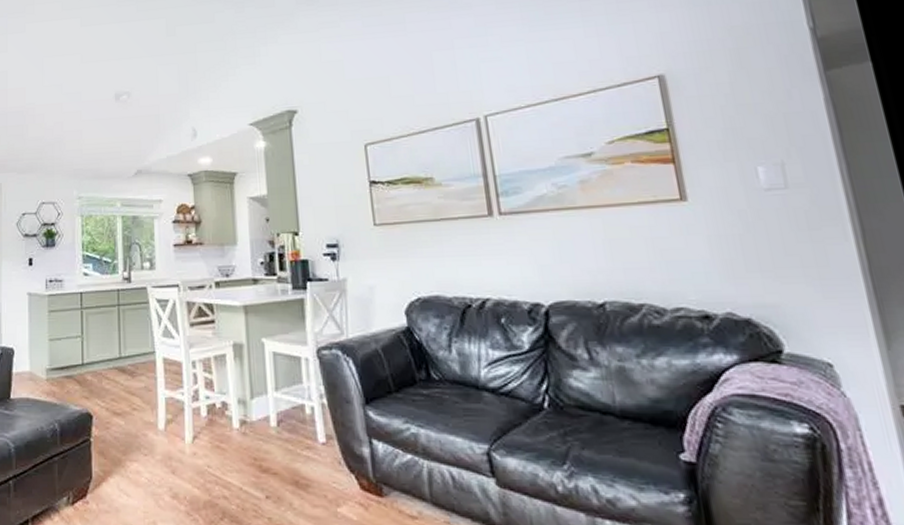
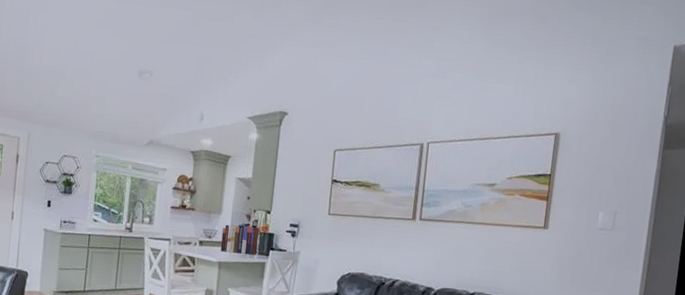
books: none [241,254,291,292] -> present [220,224,259,255]

